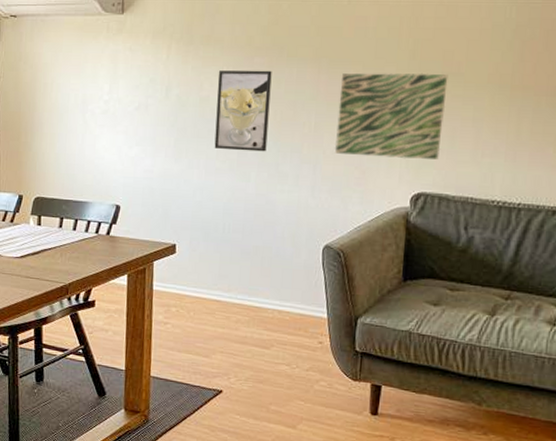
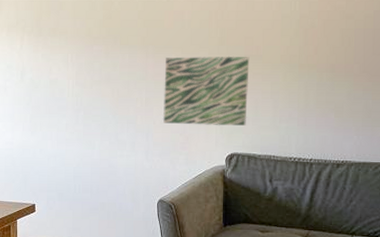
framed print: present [214,70,272,152] -> none [64,56,109,124]

